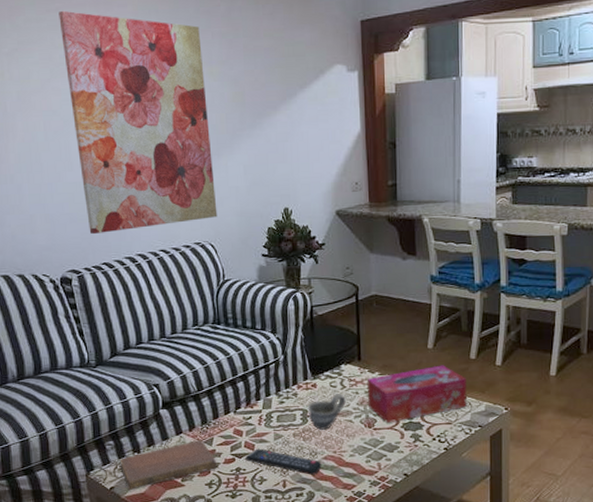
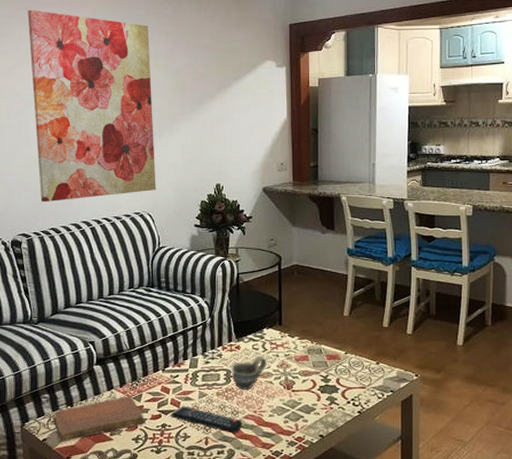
tissue box: present [366,365,467,423] -> none [286,332,380,386]

